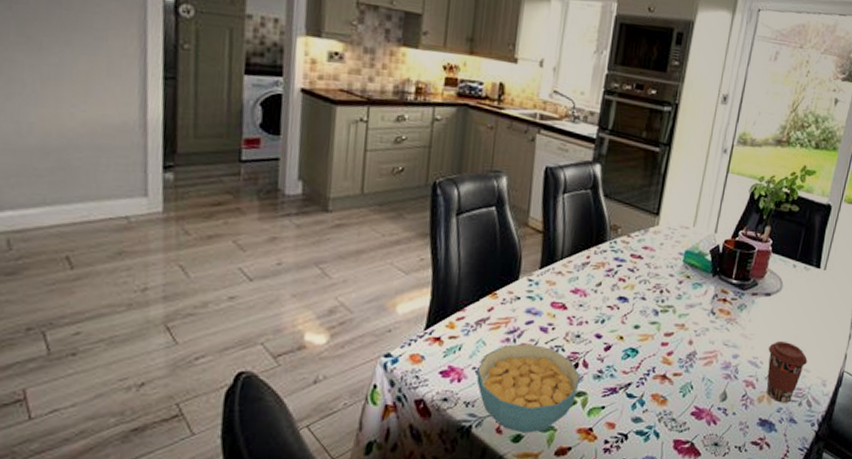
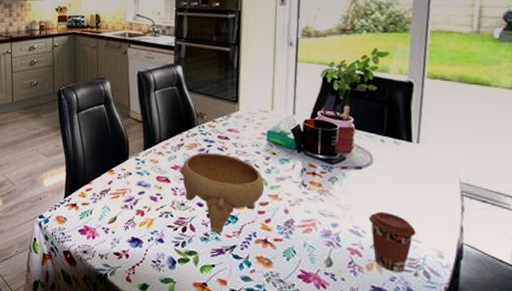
cereal bowl: present [476,343,580,433] -> none [106,209,190,284]
bowl: none [581,273,673,370] -> present [180,152,265,234]

